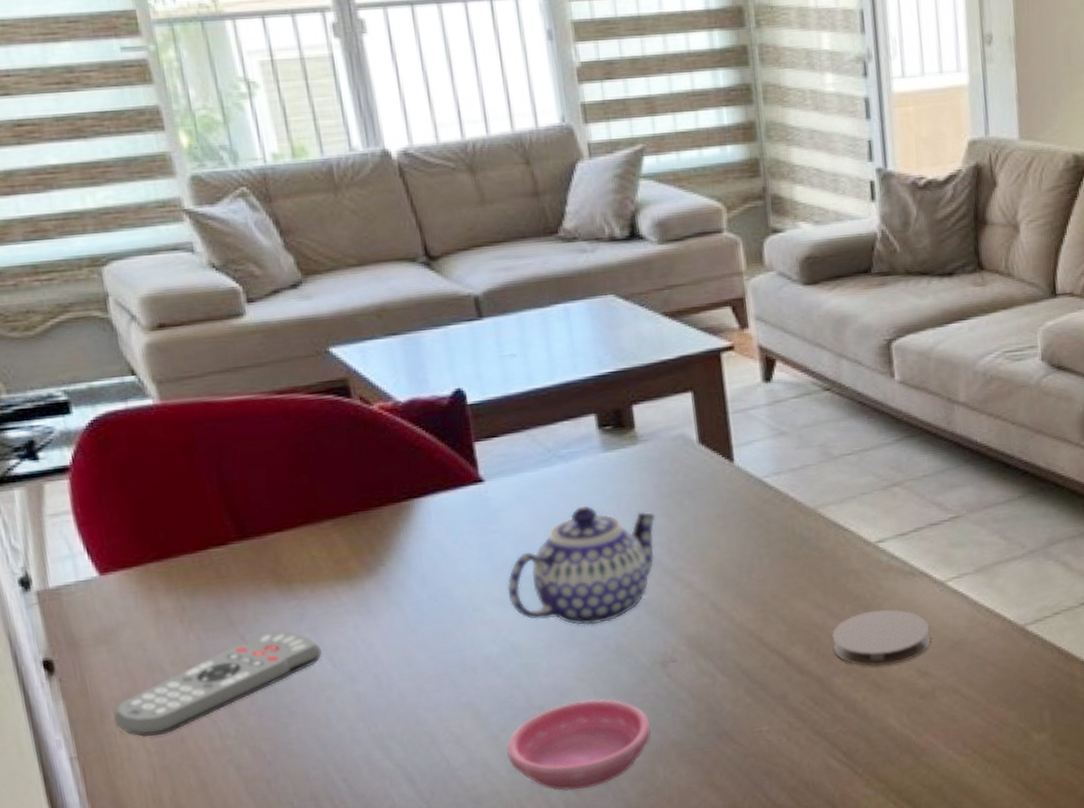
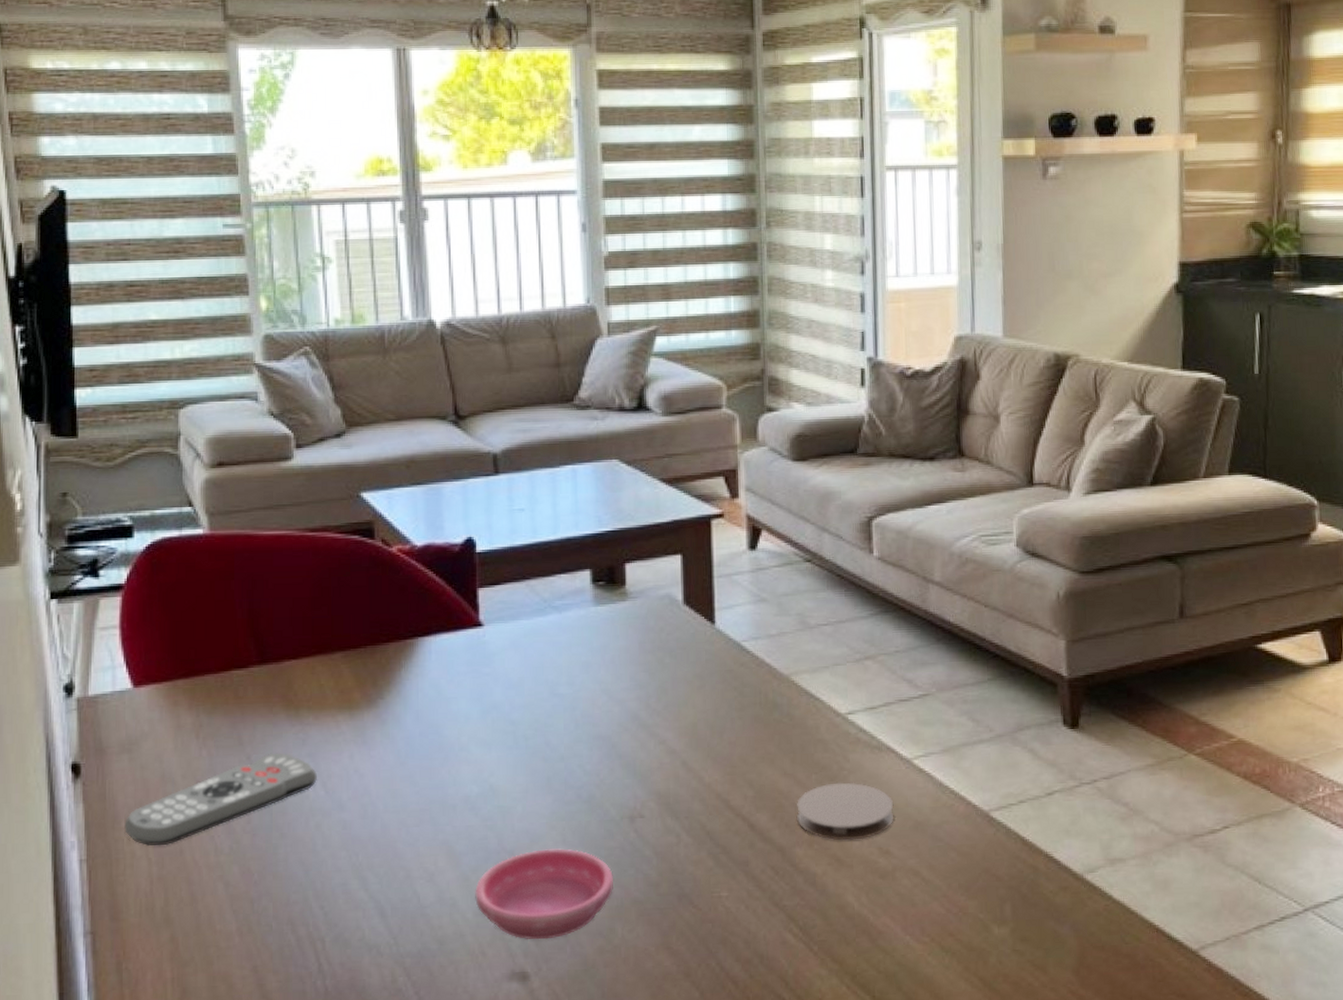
teapot: present [507,505,656,626] -> none [493,656,638,774]

